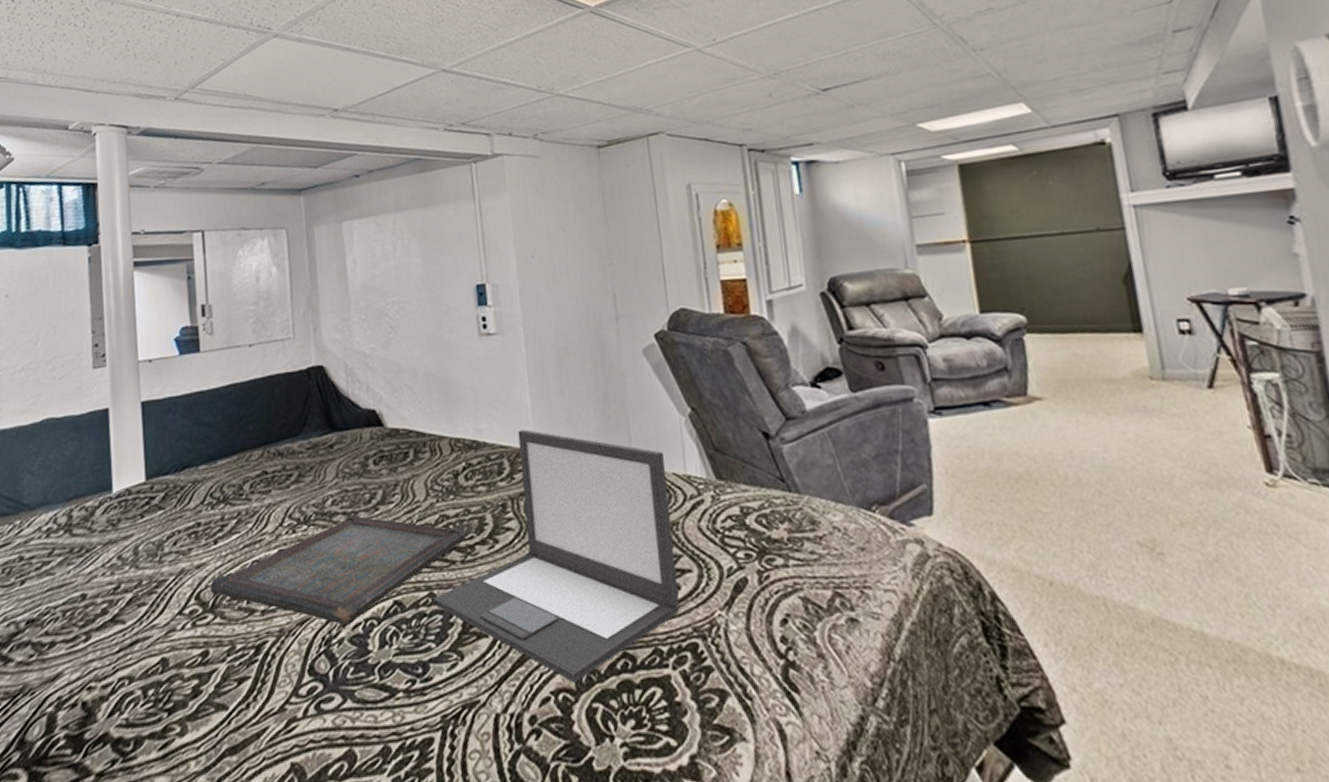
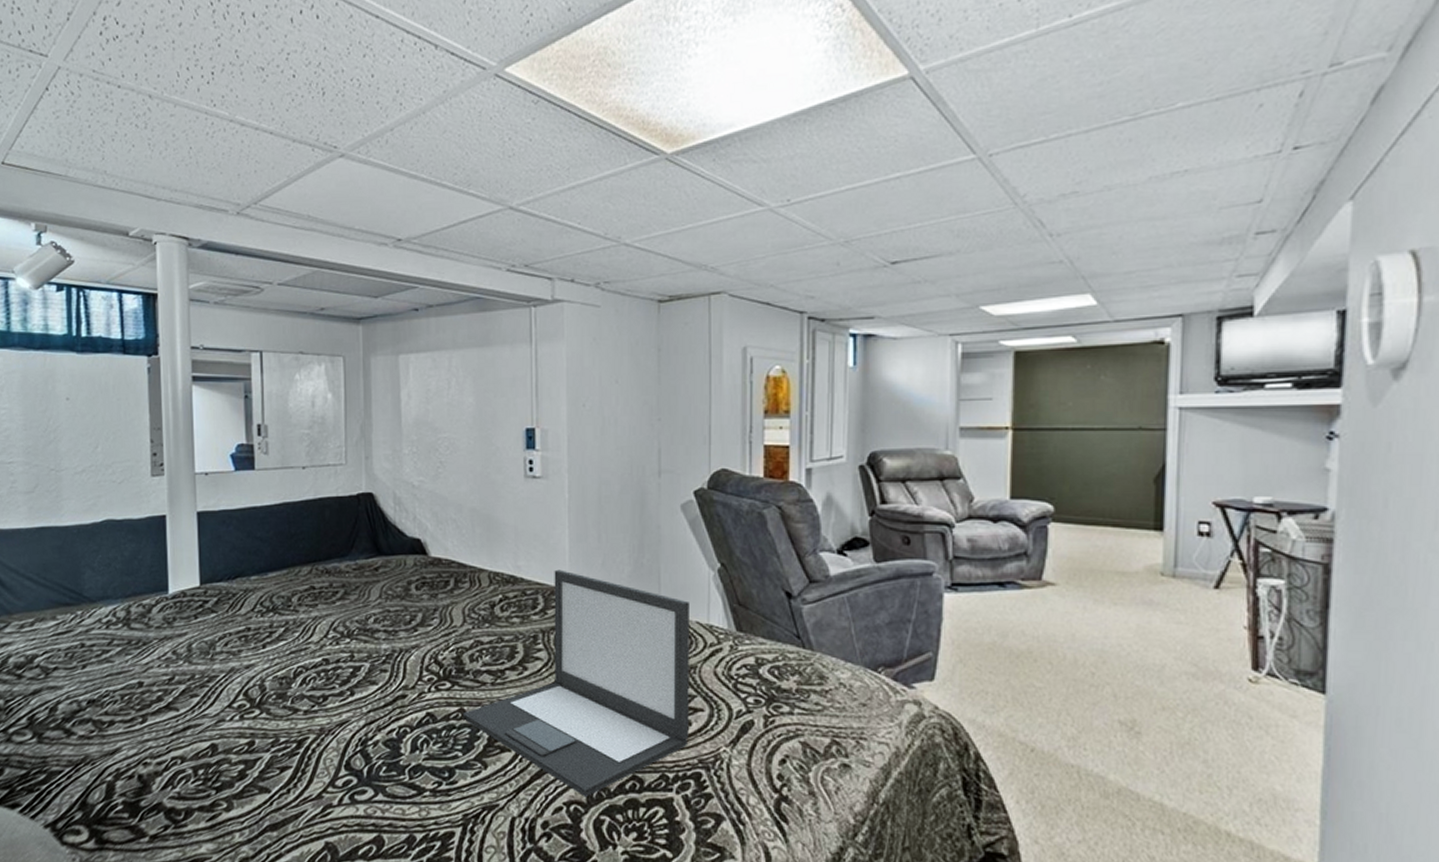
serving tray: present [210,515,466,625] -> none [257,633,498,729]

